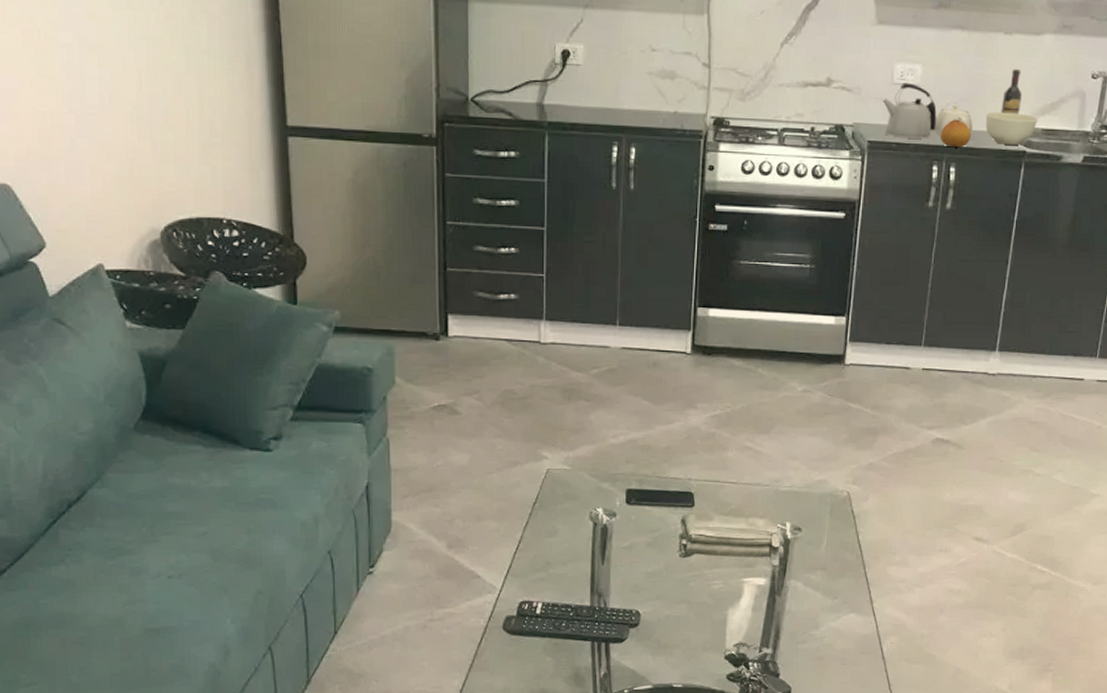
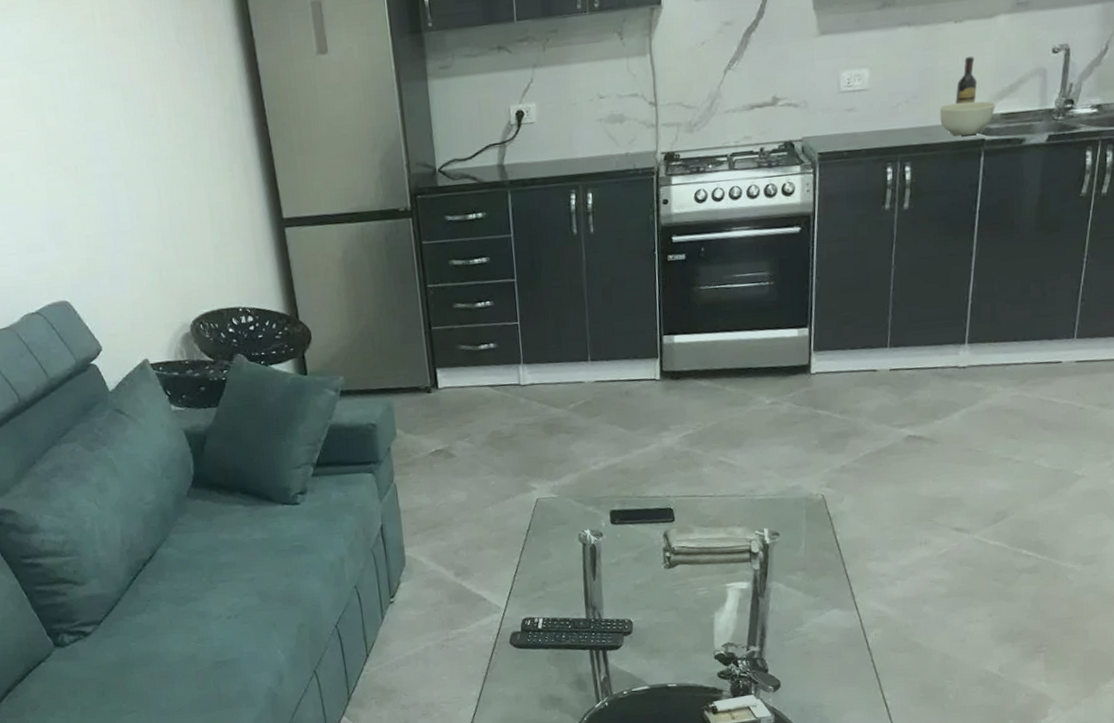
kettle: present [882,82,937,141] -> none [830,88,888,146]
teapot: present [934,103,973,137] -> none [886,101,926,138]
fruit: present [940,119,971,148] -> none [892,117,925,147]

